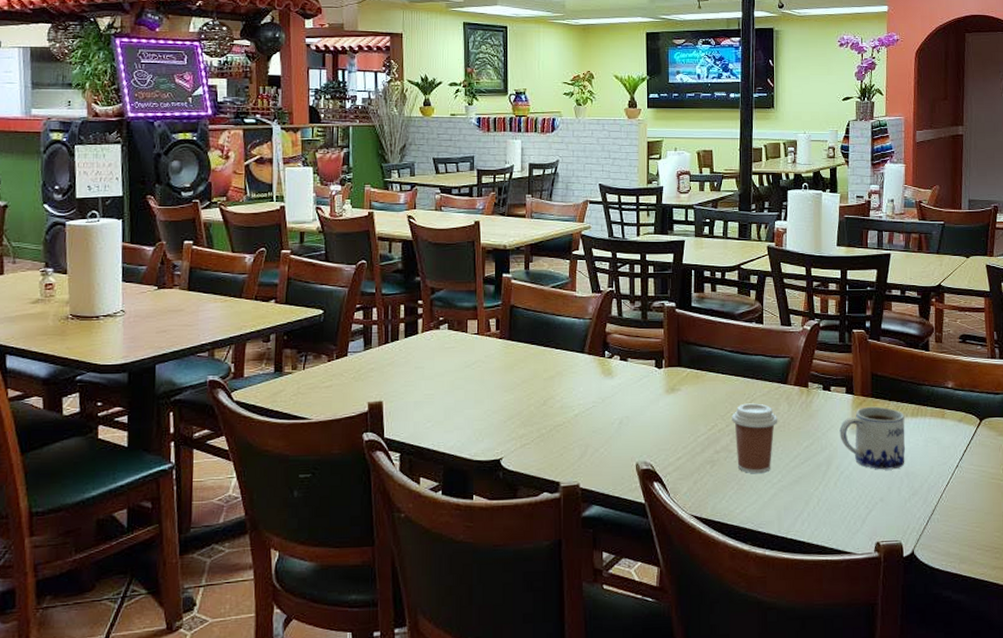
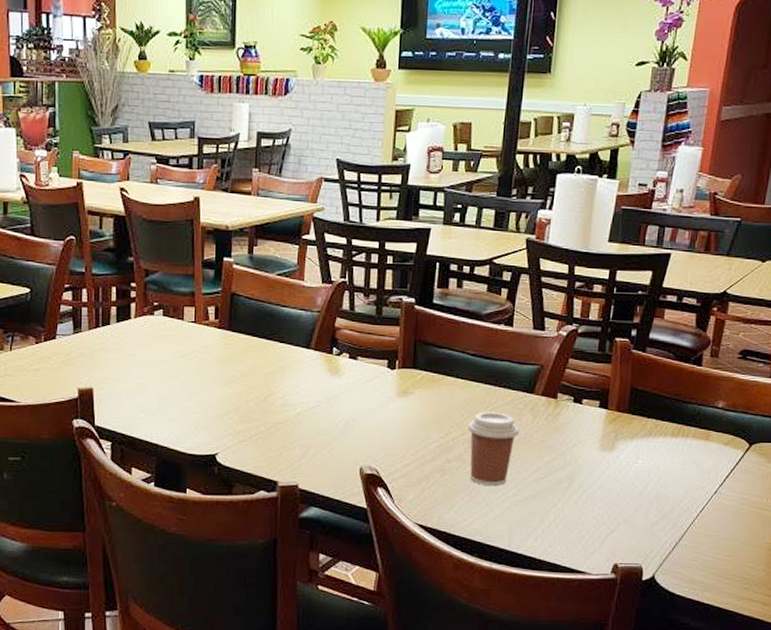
mug: present [839,406,906,470] -> none [587,423,663,491]

